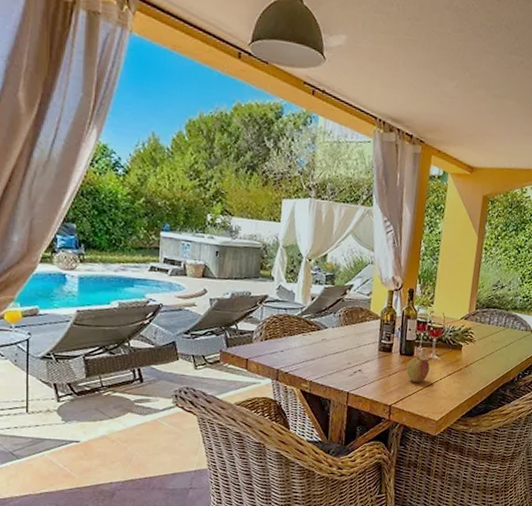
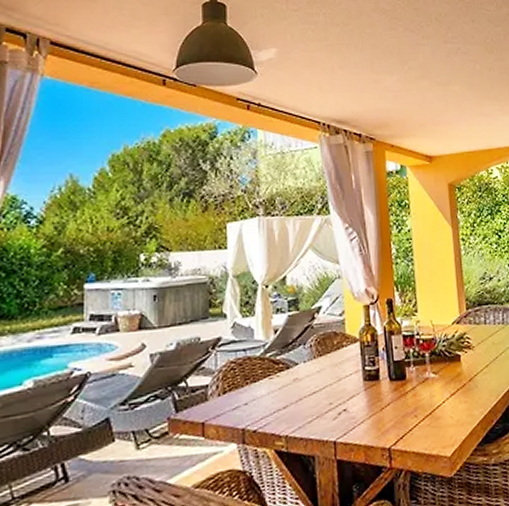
apple: present [406,357,430,382] -> none [400,378,428,412]

